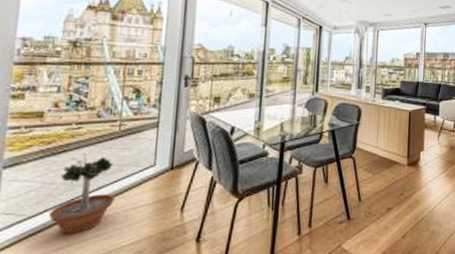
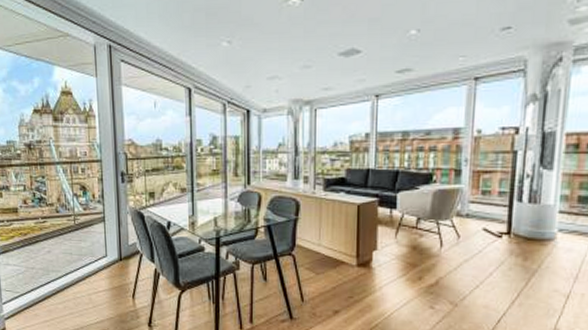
potted tree: present [48,153,115,235] -> none [34,243,80,311]

